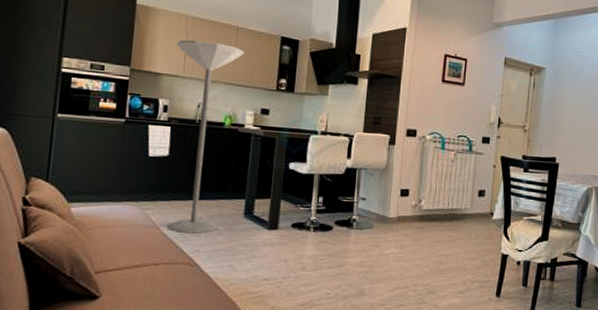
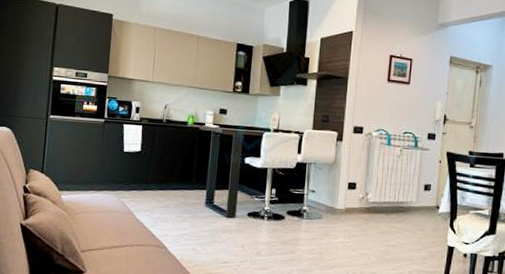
floor lamp: present [167,39,244,234] -> none [140,49,204,220]

